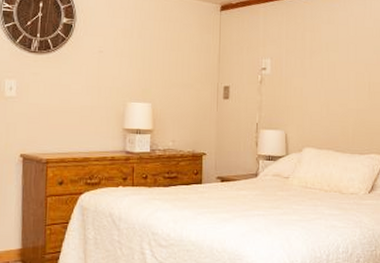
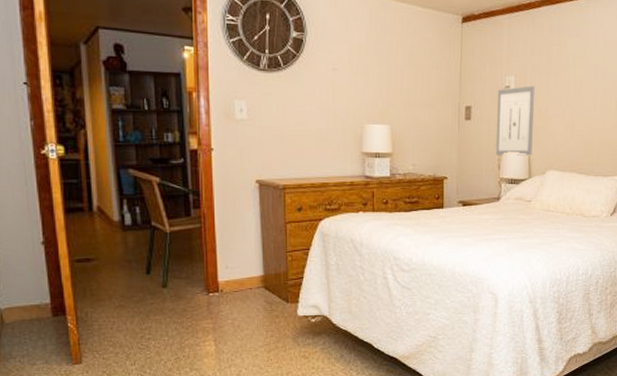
wall art: none [253,68,291,134] -> present [495,85,535,156]

